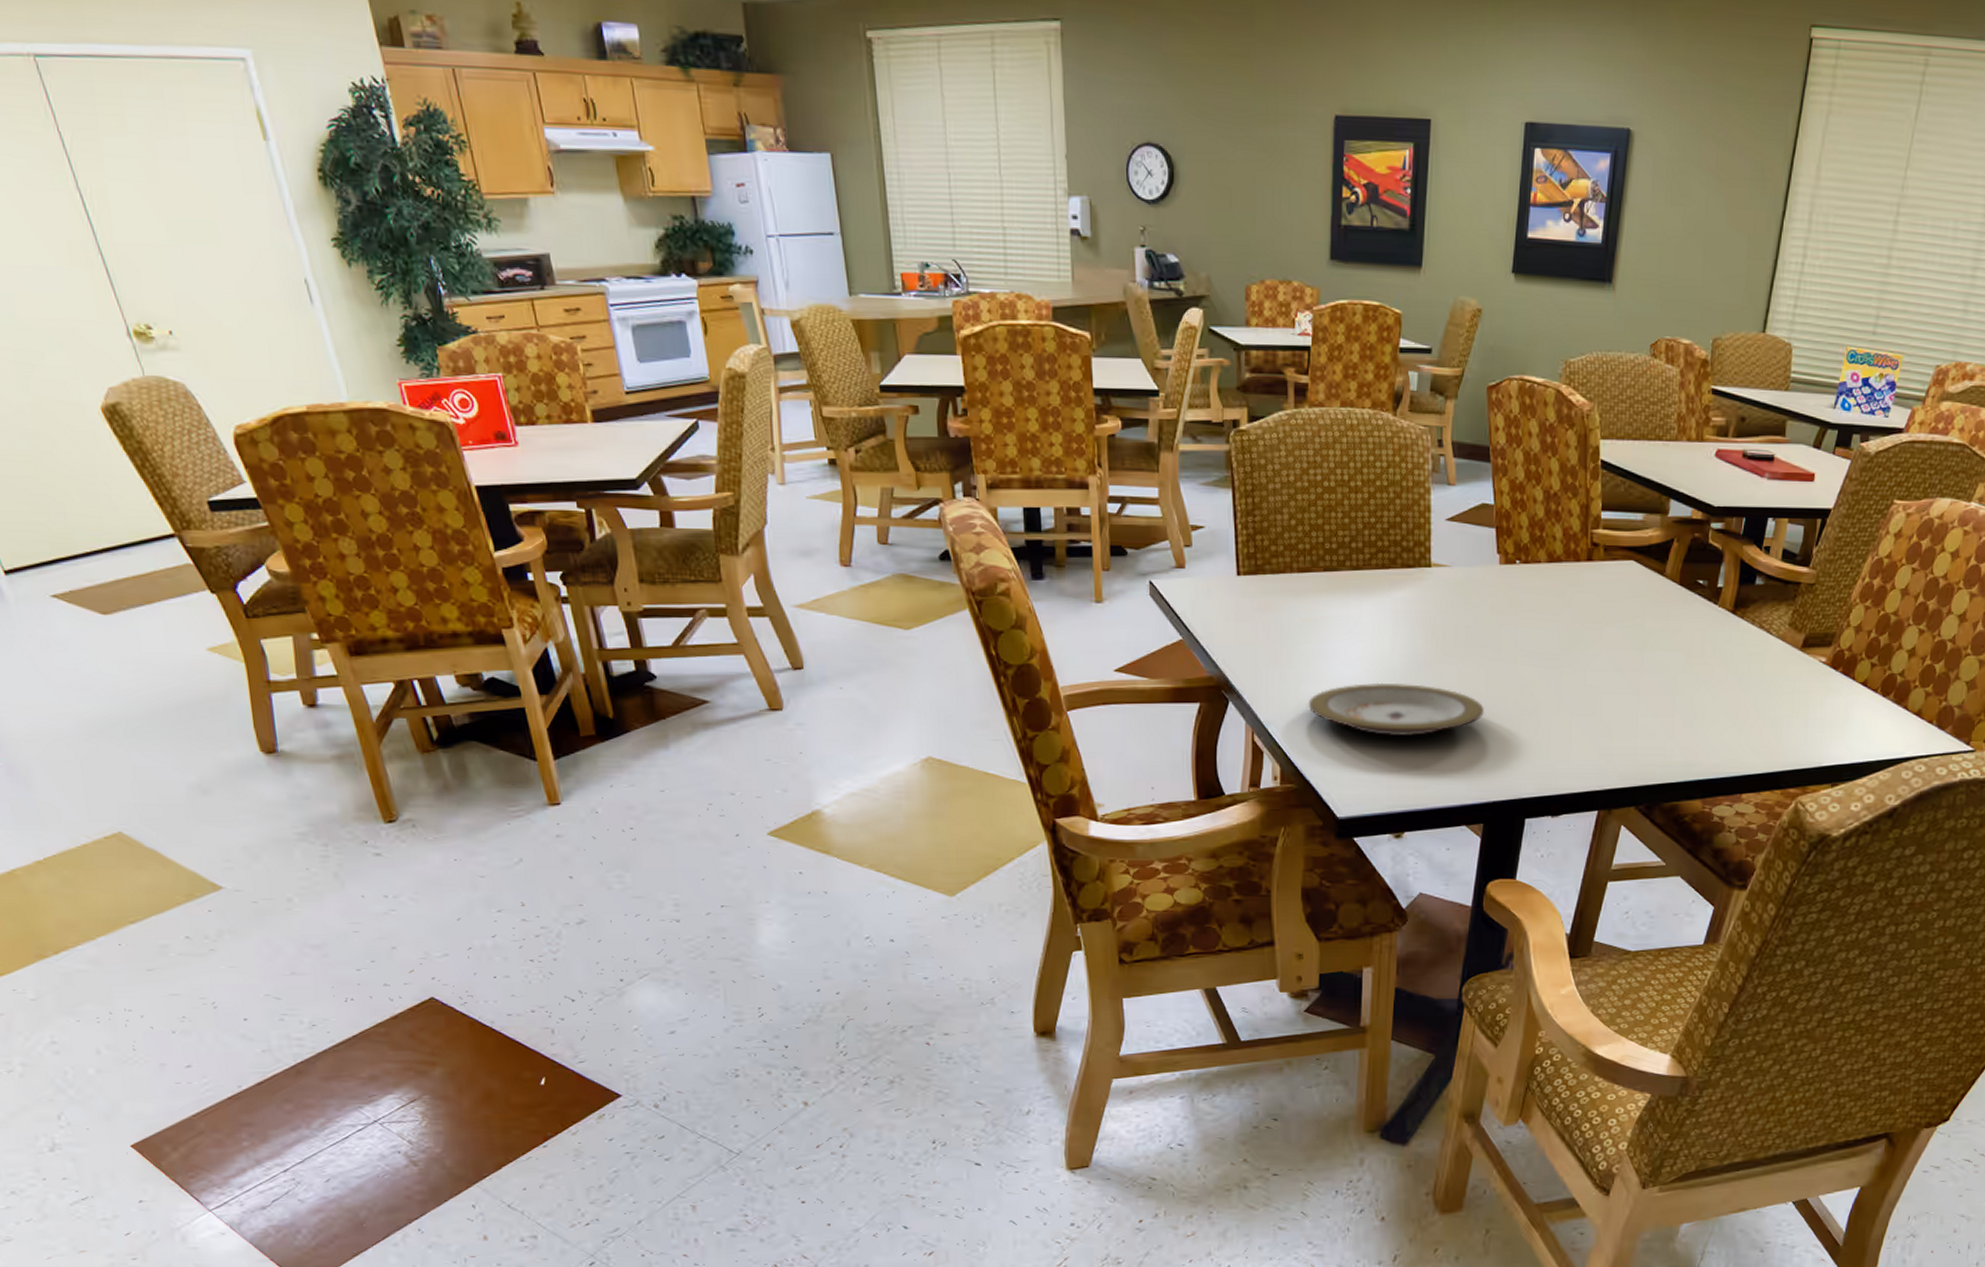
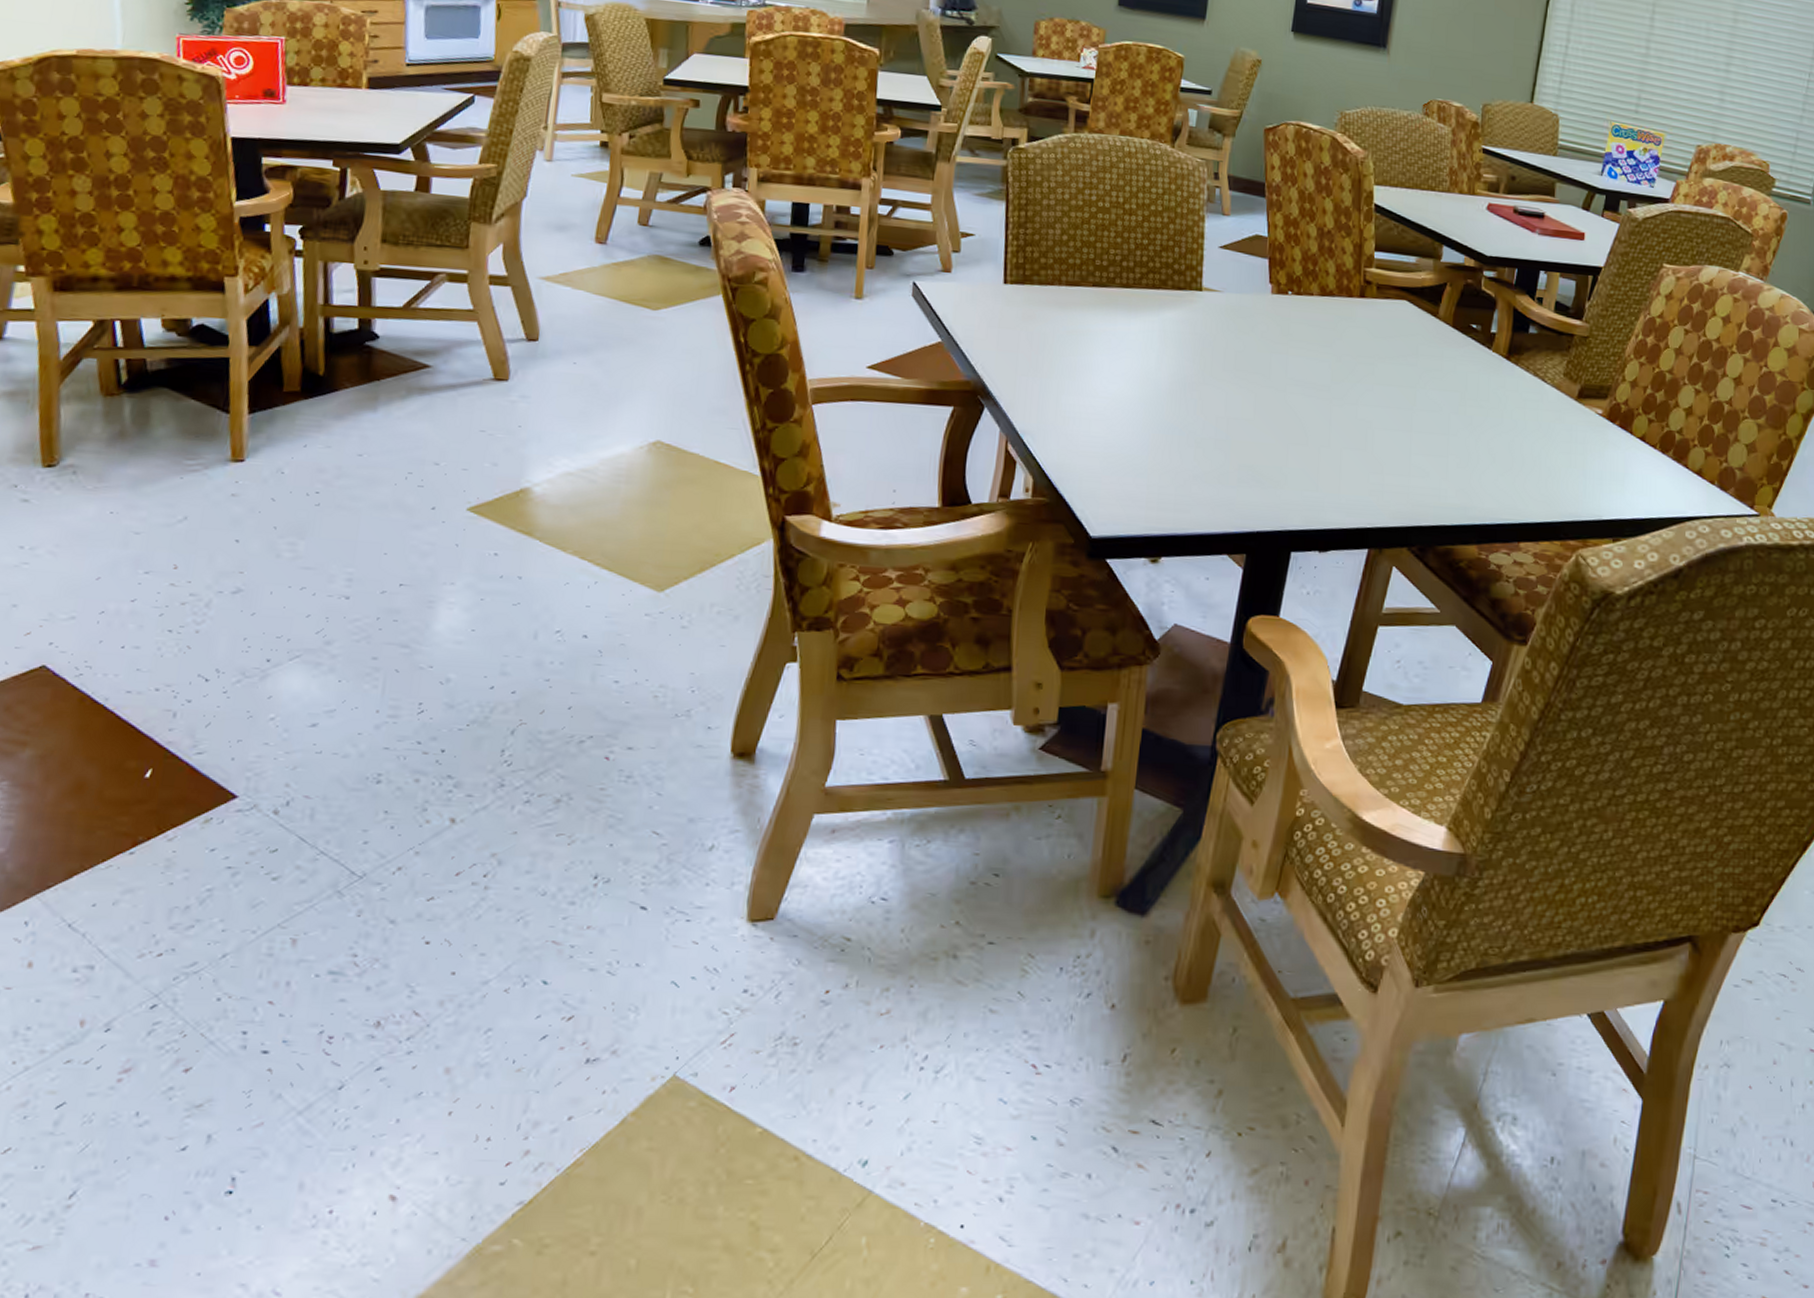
plate: present [1308,682,1484,737] -> none [1067,399,1251,458]

